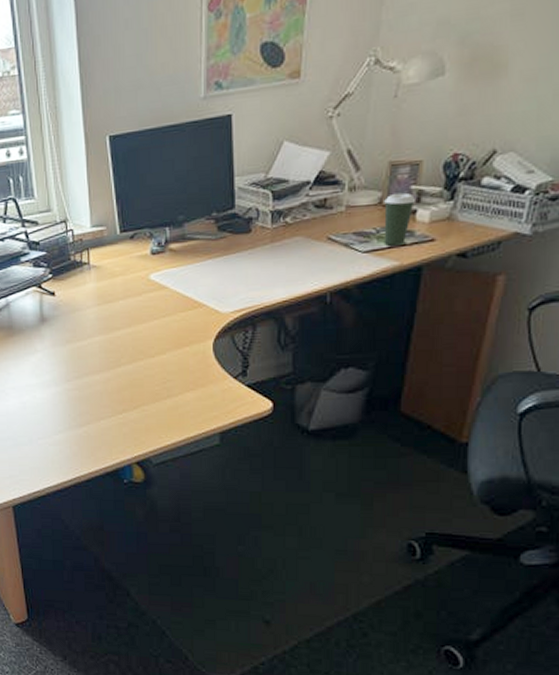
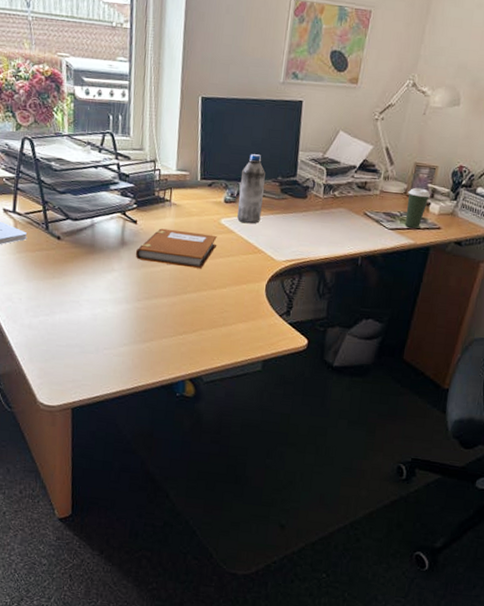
notebook: none [57,294,148,337] -> present [135,228,217,269]
water bottle: none [166,190,197,275] -> present [237,154,266,224]

